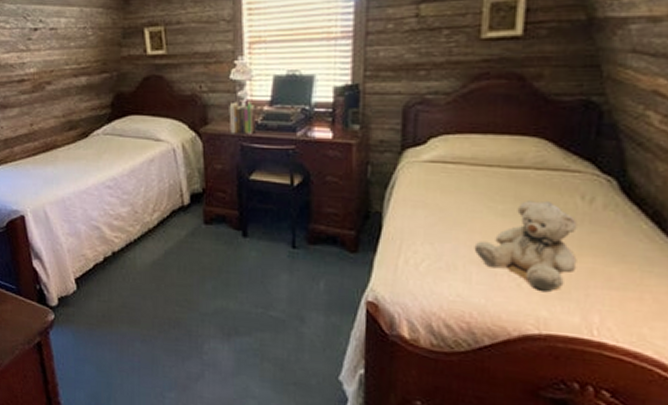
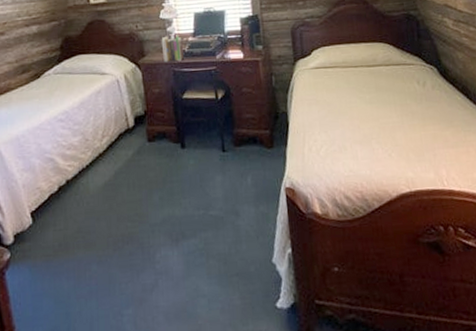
teddy bear: present [474,201,577,293] -> none [355,88,424,158]

